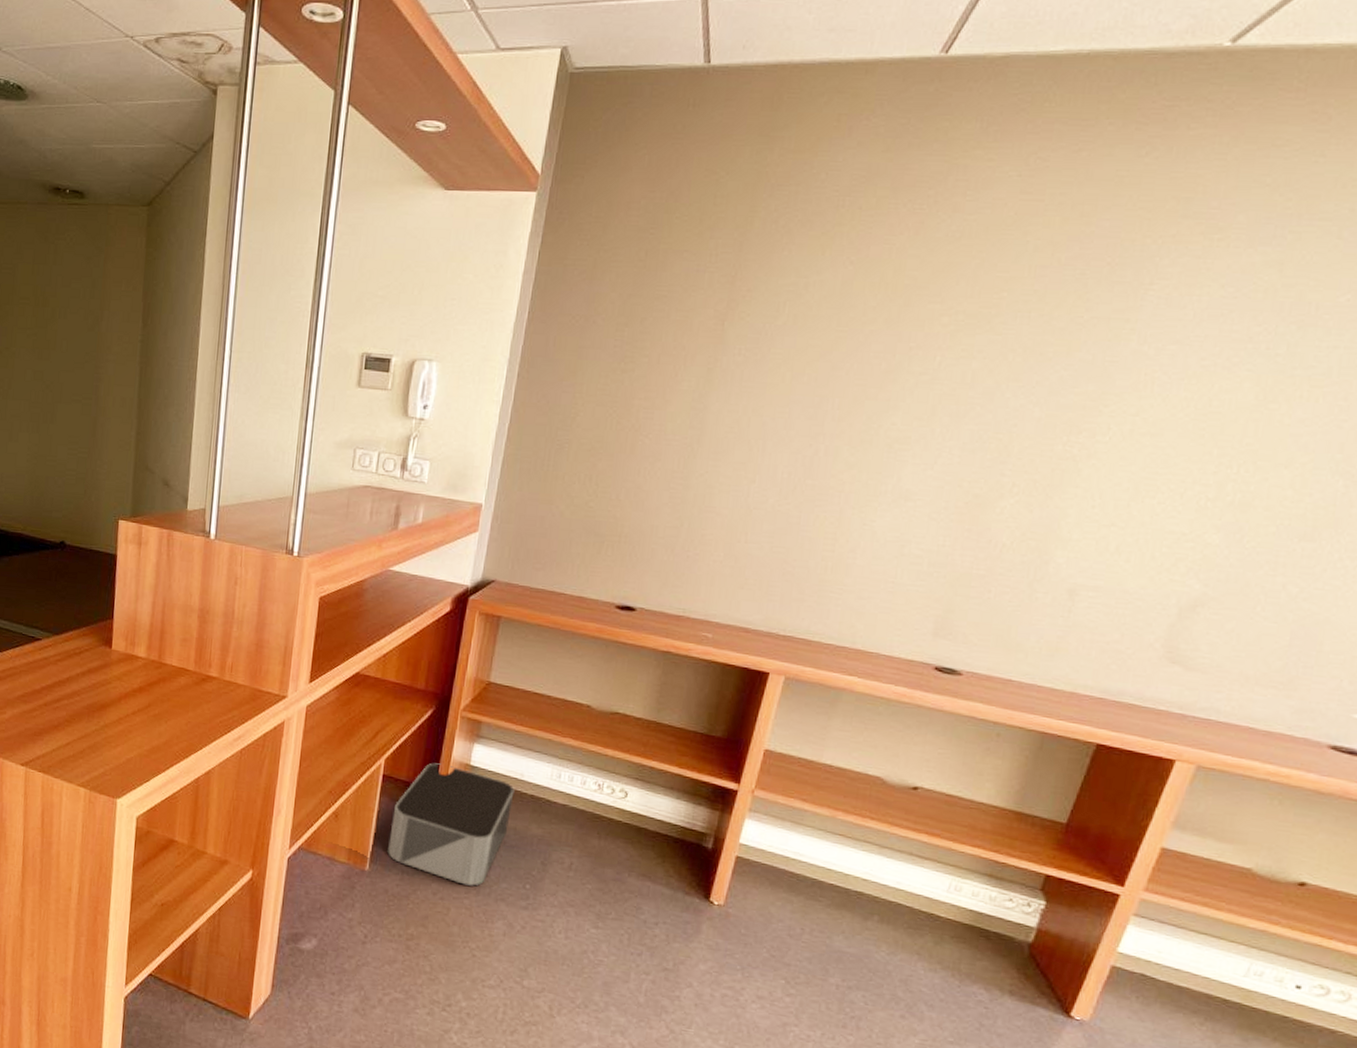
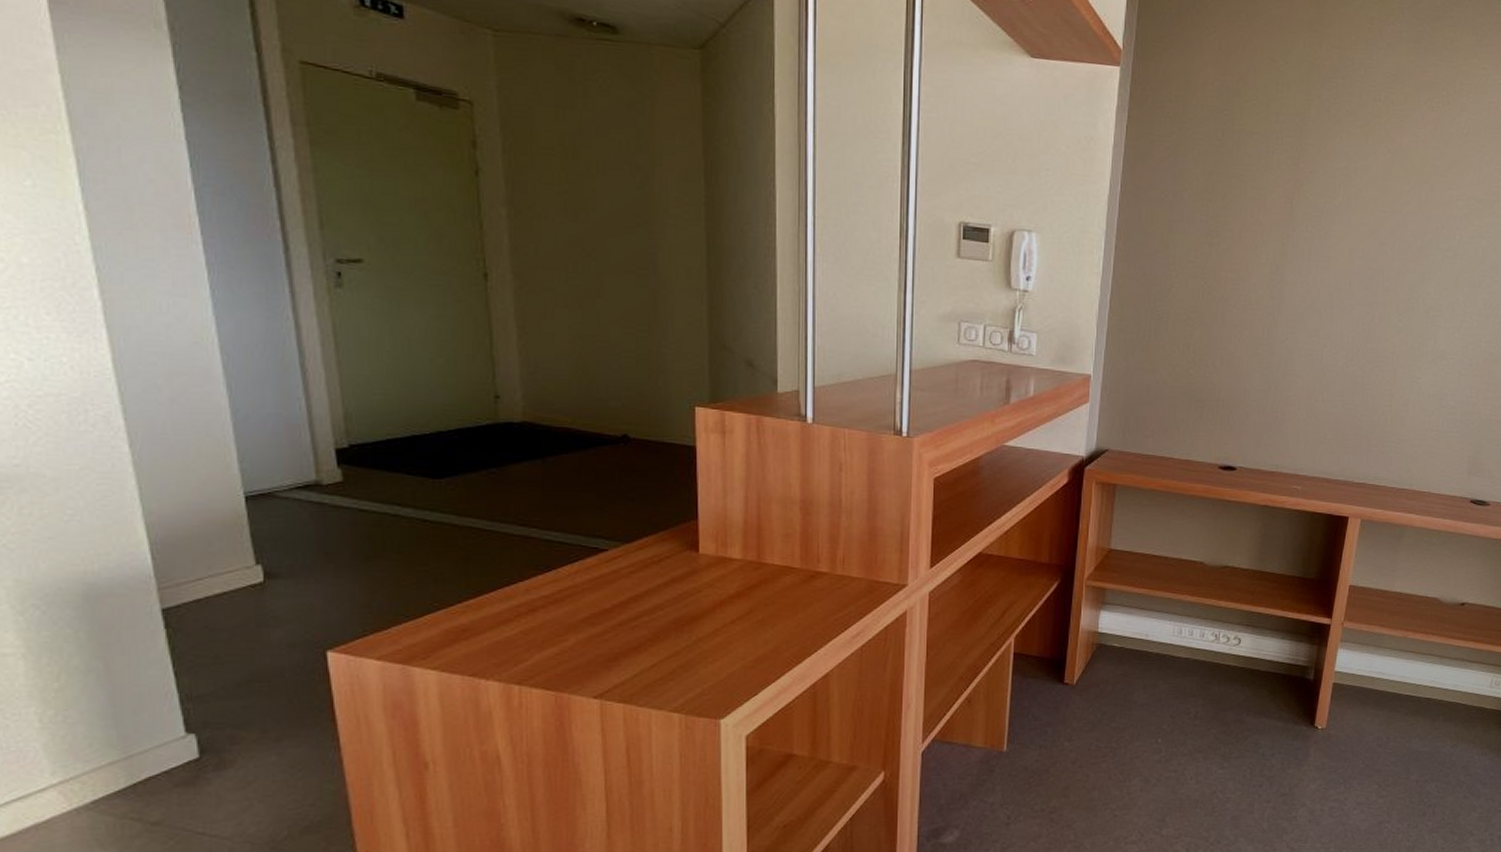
storage bin: present [388,763,515,886] -> none [1024,634,1141,749]

